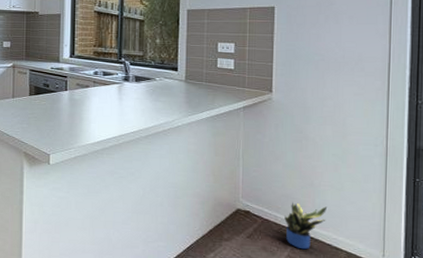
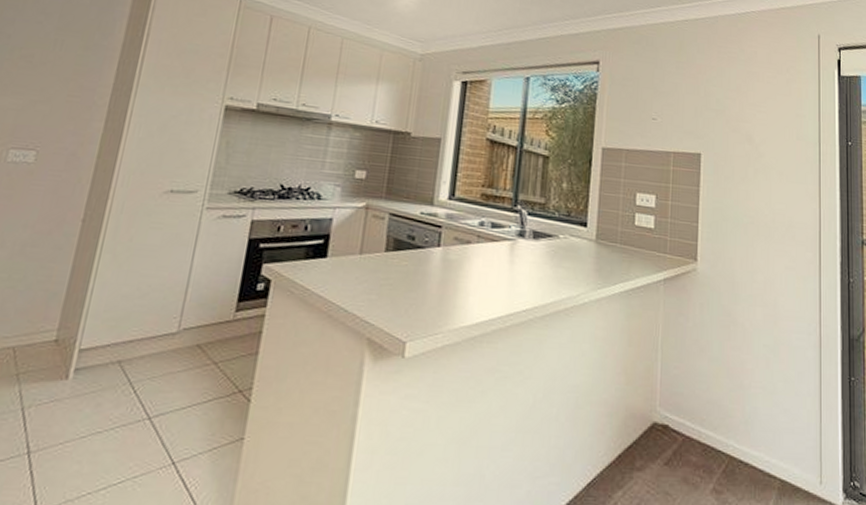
potted plant: present [284,202,328,250] -> none [709,411,759,479]

